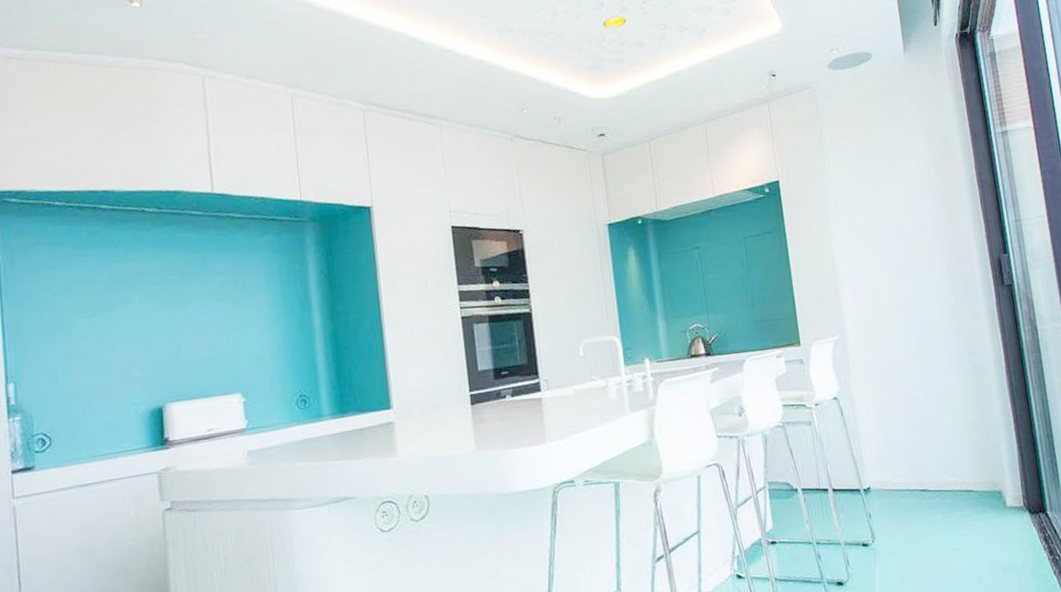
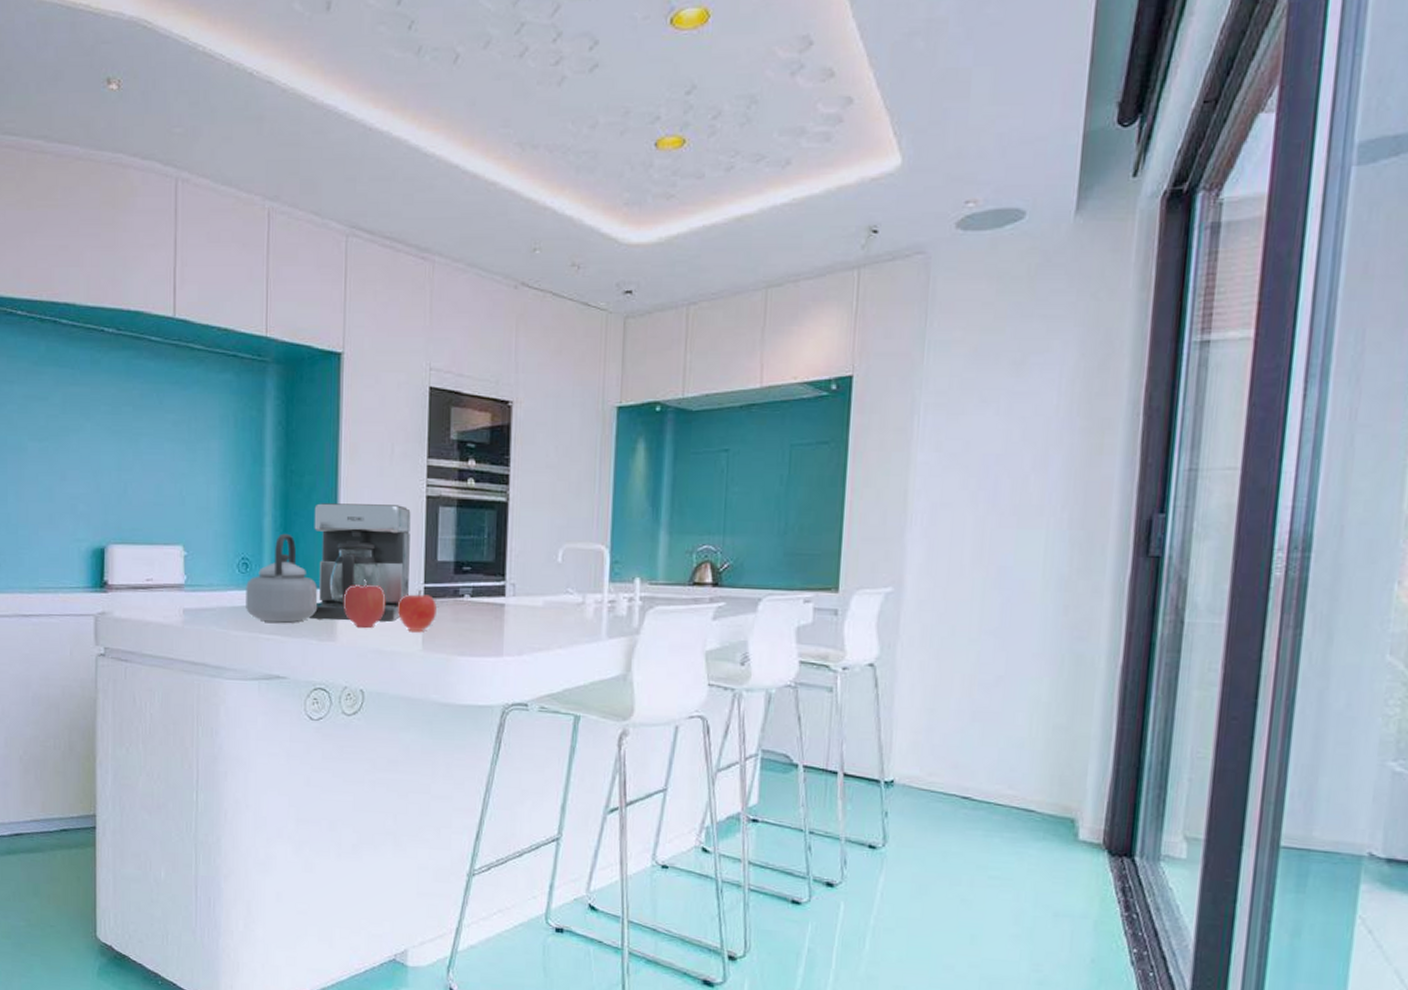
teapot: none [306,367,377,451] -> present [246,533,318,624]
coffee maker: none [362,328,457,440] -> present [309,503,411,623]
fruit: none [398,397,439,440] -> present [343,580,386,628]
fruit: none [448,398,484,435] -> present [397,590,436,631]

